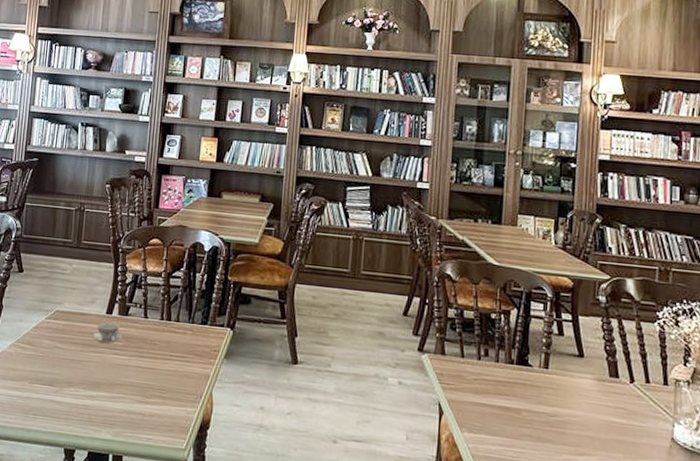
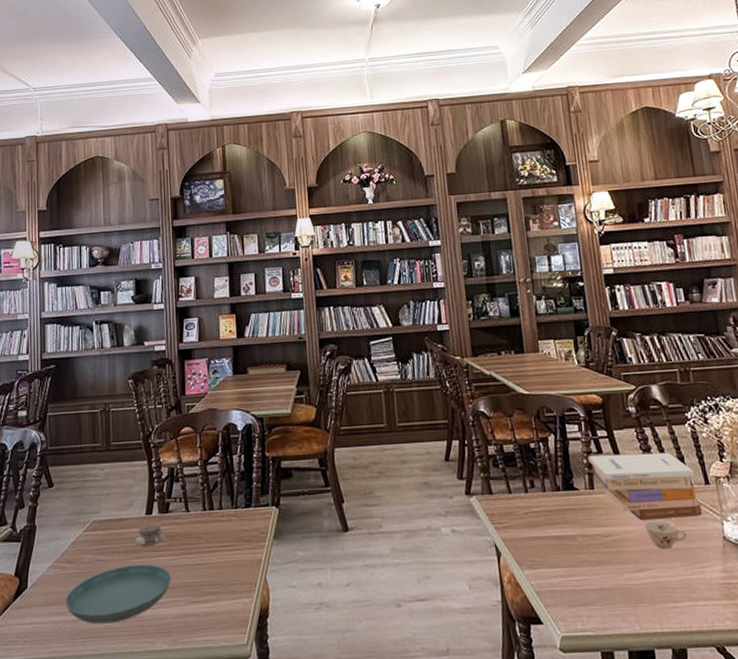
saucer: none [22,357,122,407] -> present [65,564,171,624]
books: none [547,335,655,414] -> present [587,452,702,520]
teacup: none [593,409,634,440] -> present [644,520,687,549]

